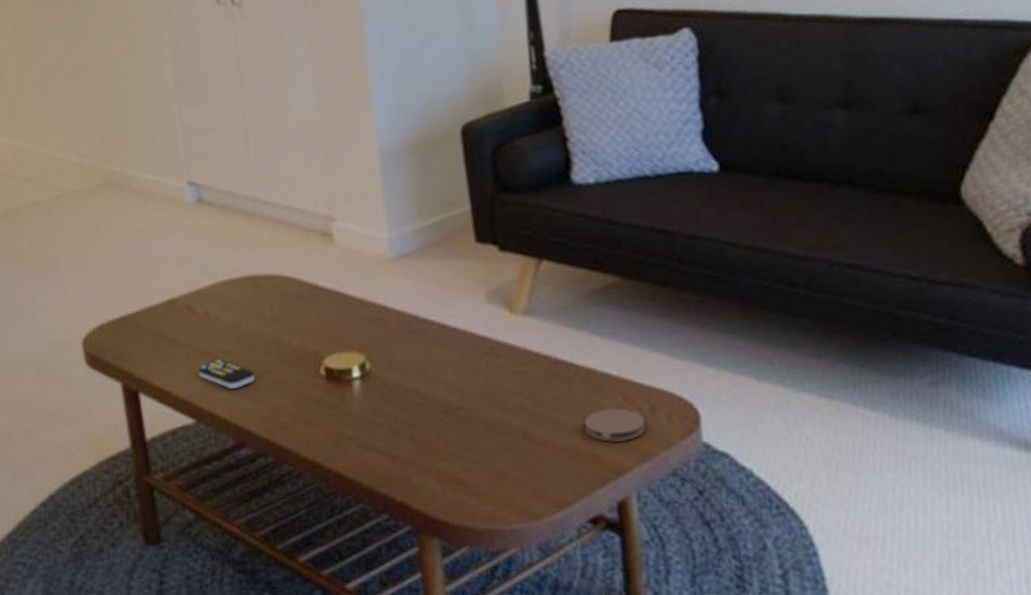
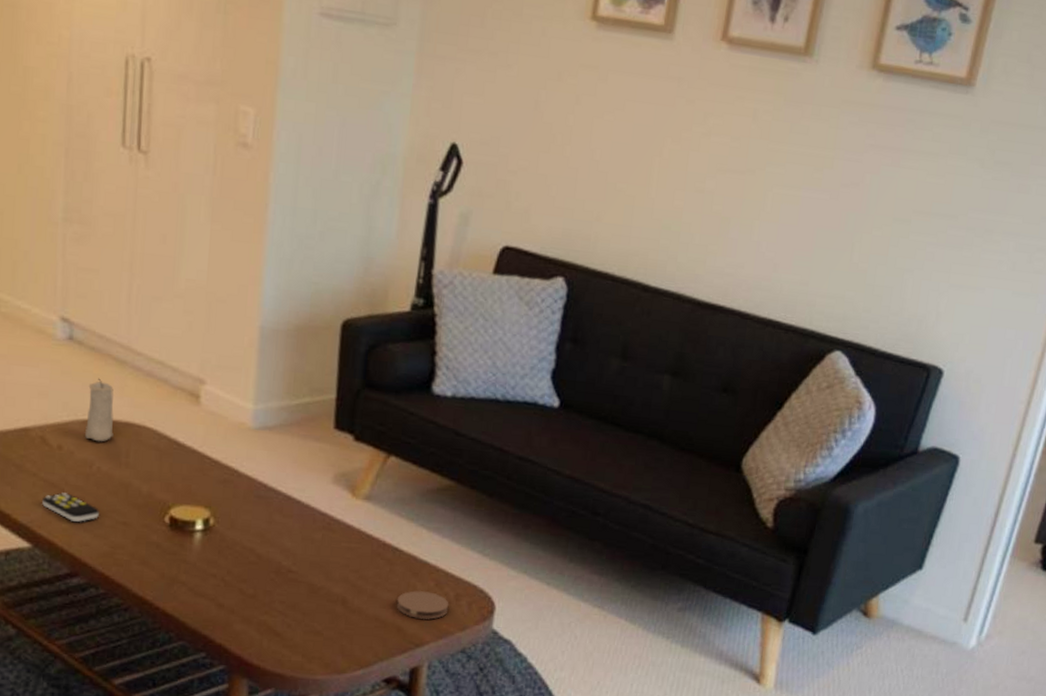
candle: none [223,235,255,301] -> present [84,378,114,442]

